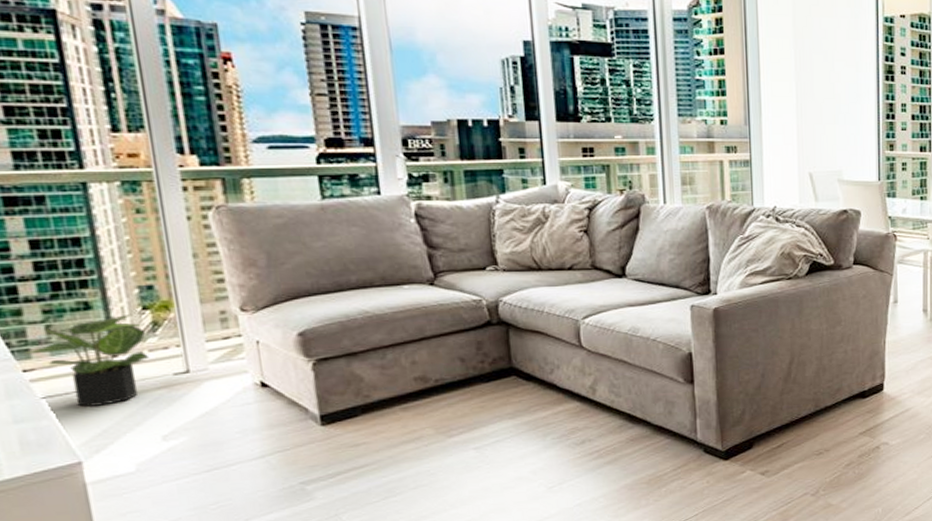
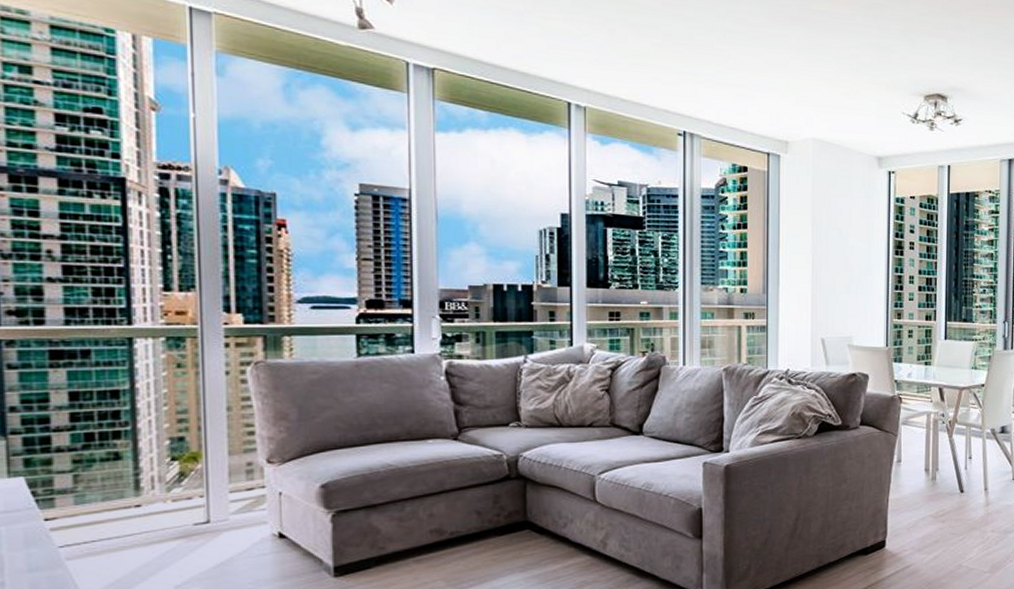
potted plant: present [22,315,150,407] -> none [46,465,173,556]

